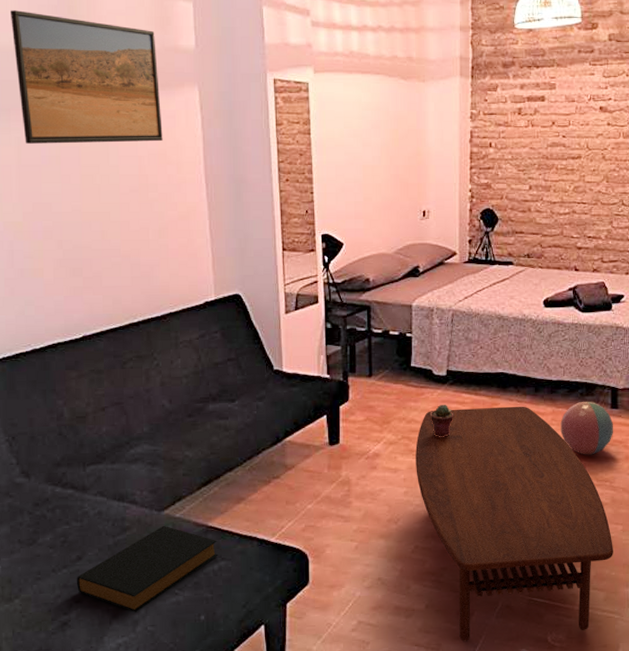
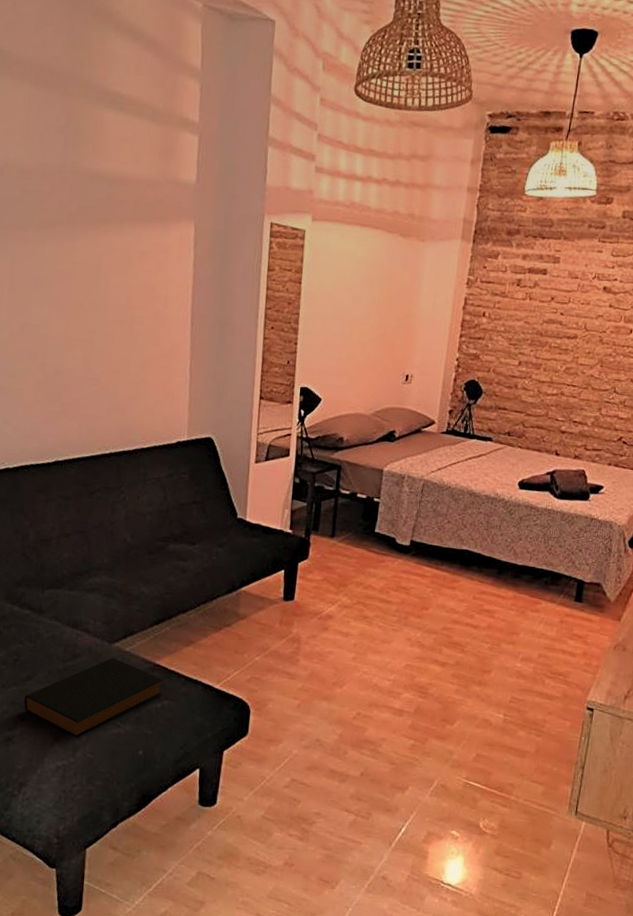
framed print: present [9,10,163,144] -> none [18,126,158,275]
coffee table: present [415,406,613,641] -> none [367,579,559,822]
potted succulent: present [430,405,454,437] -> none [387,575,413,608]
ball: present [560,401,614,455] -> none [519,590,575,646]

